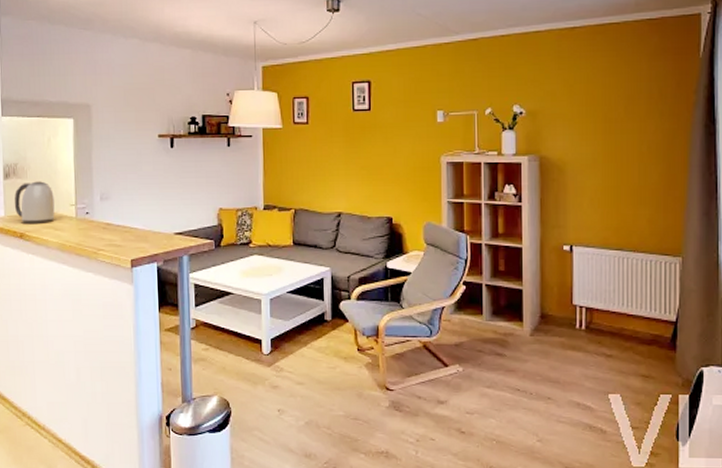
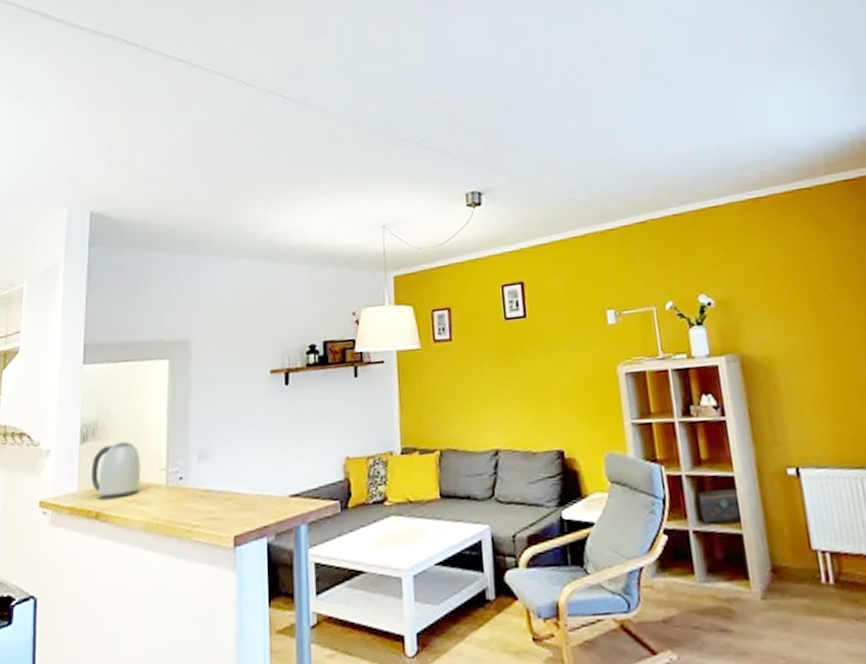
decorative box: none [492,257,524,280] -> present [696,488,741,524]

